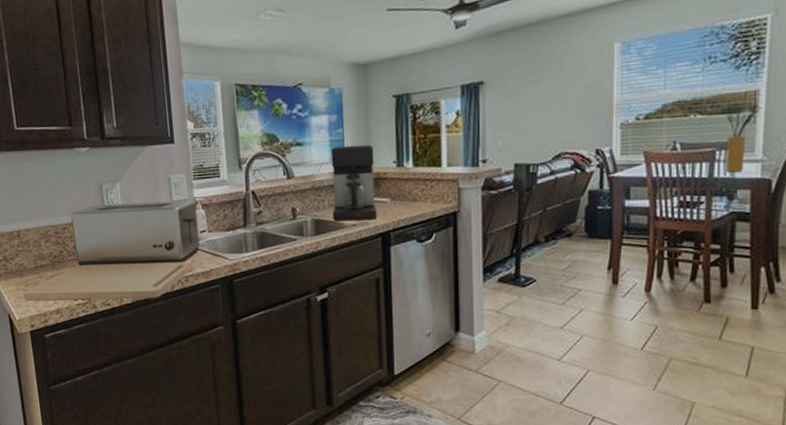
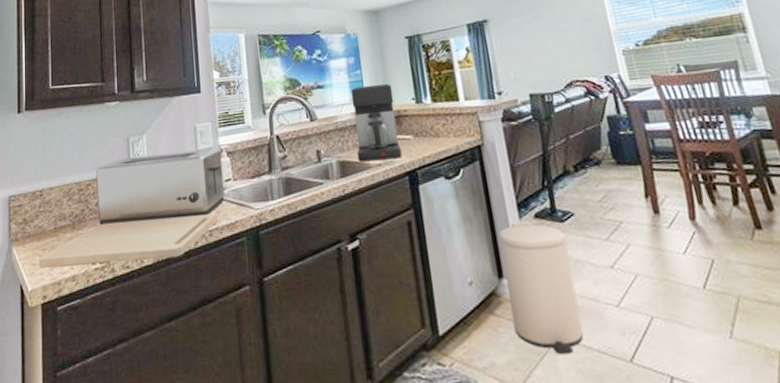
pedal bin: none [461,285,524,396] -> present [499,222,584,355]
vase: present [725,105,763,173] -> none [718,27,752,91]

